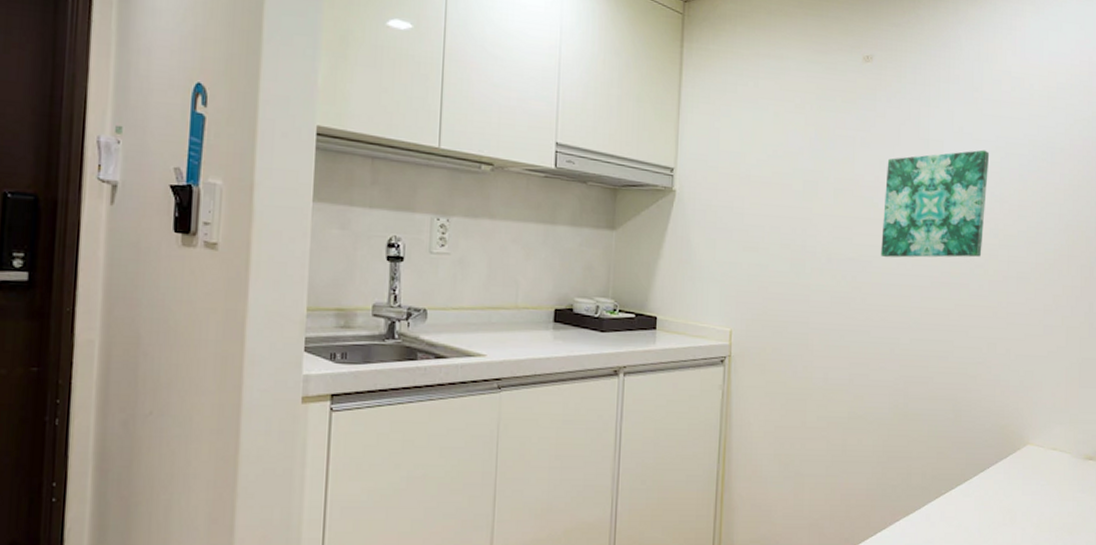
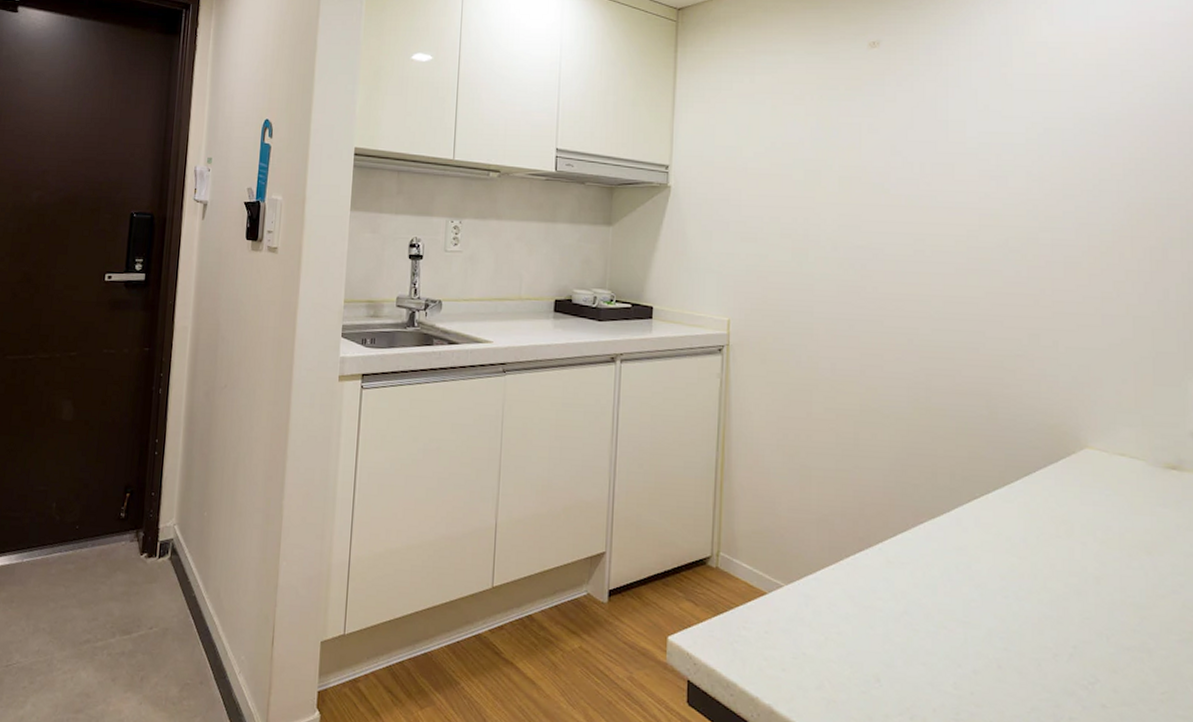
wall art: present [881,149,990,258] -> none [894,127,1024,245]

